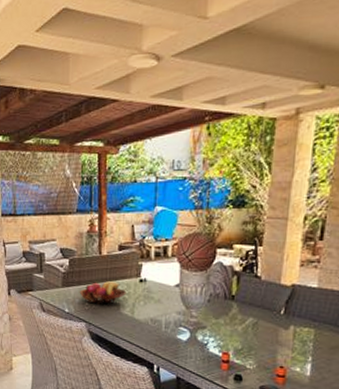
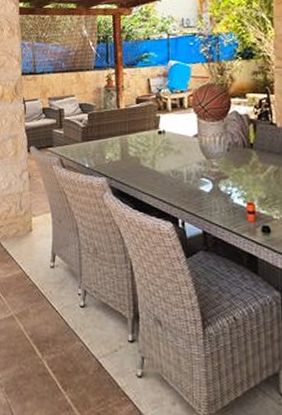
fruit basket: present [79,281,126,304] -> none [99,134,146,158]

